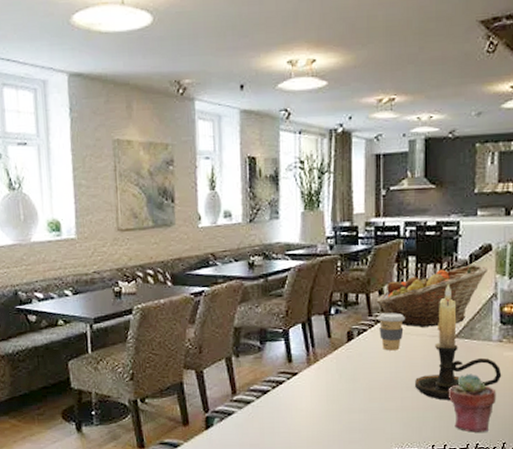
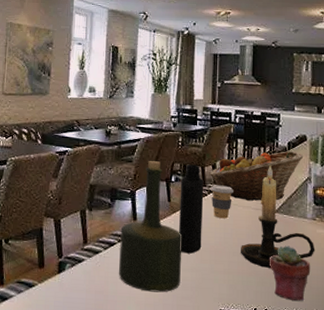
wine bottle: none [274,292,348,439] -> present [119,161,182,293]
bottle: none [341,292,370,394] -> present [179,164,204,254]

